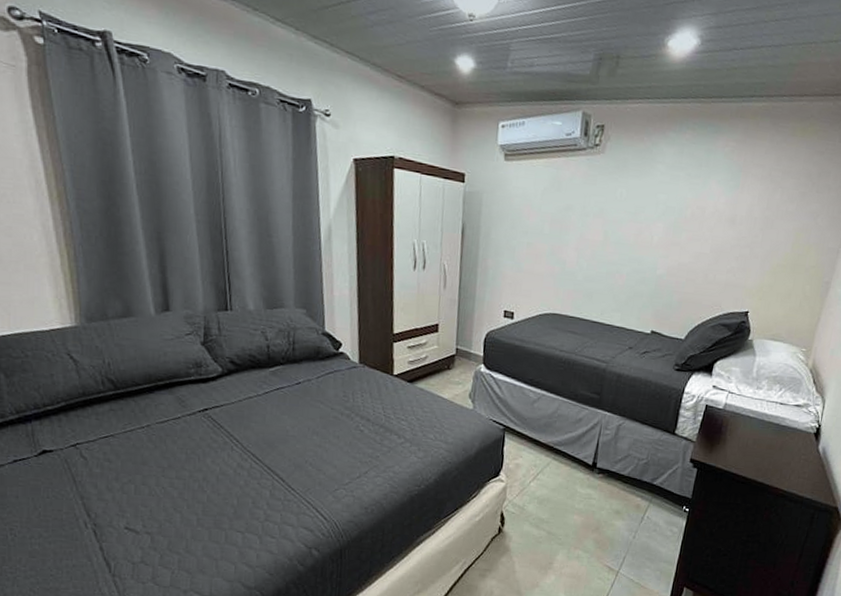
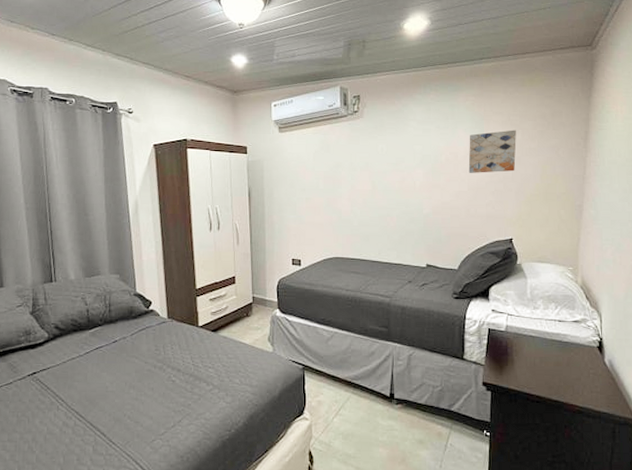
wall art: none [714,187,776,236] -> present [468,130,516,173]

